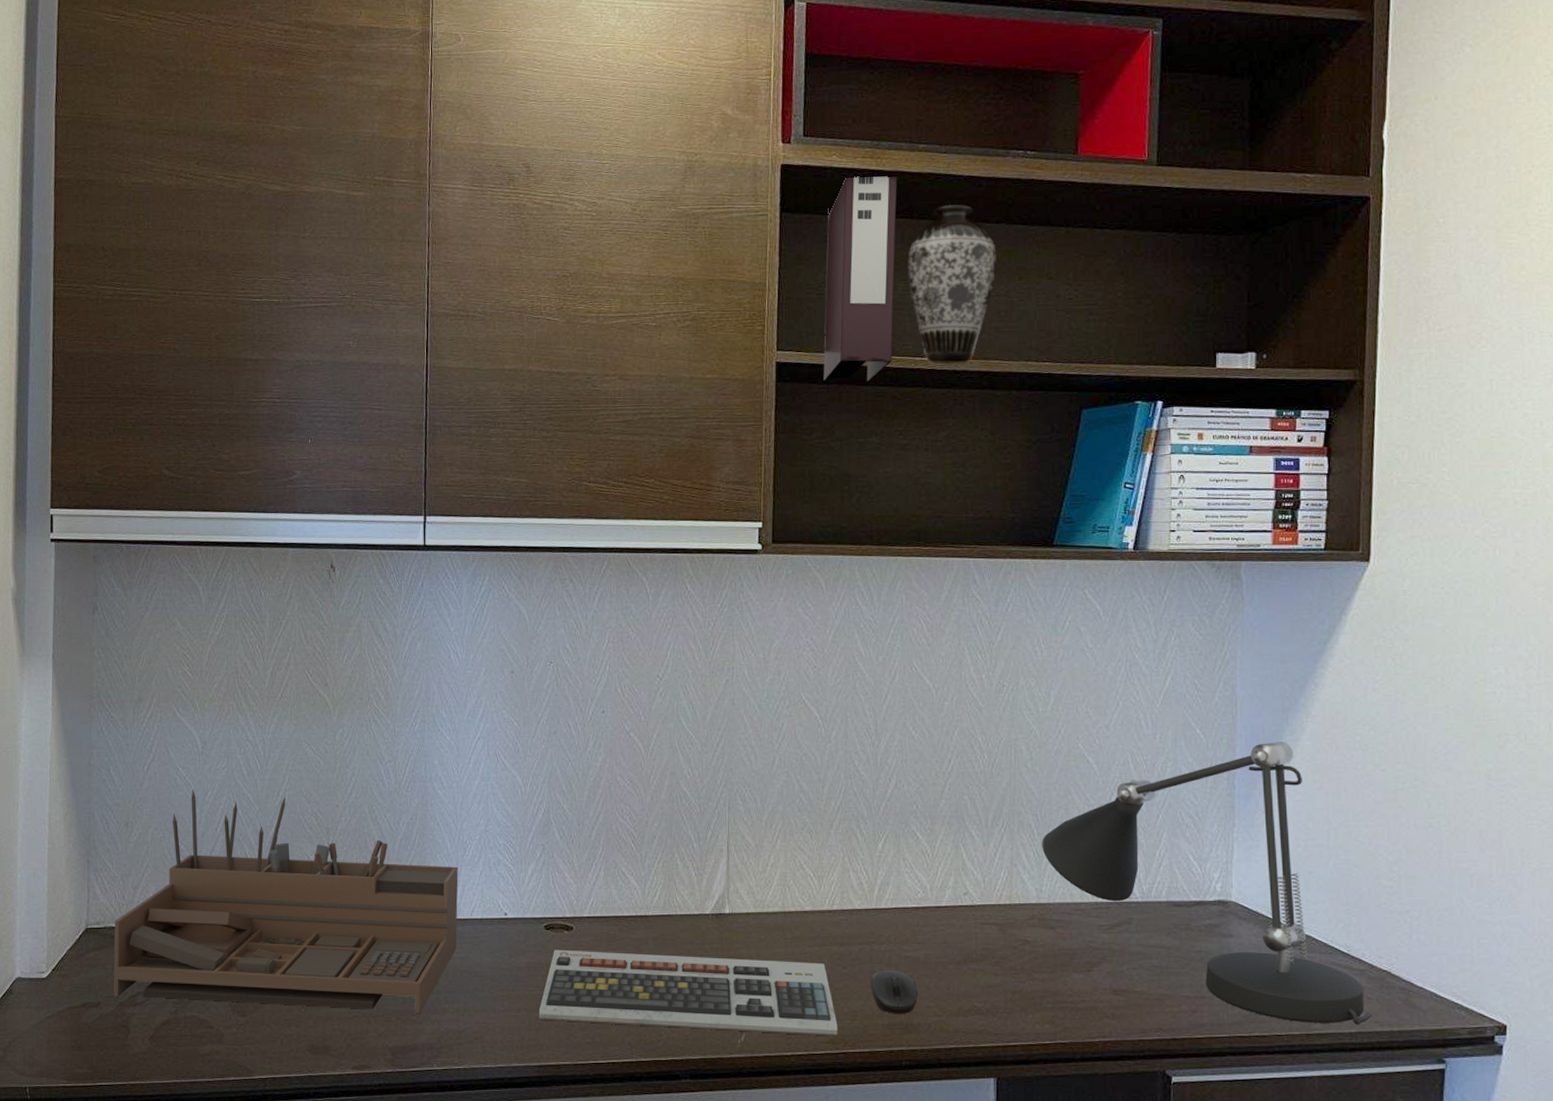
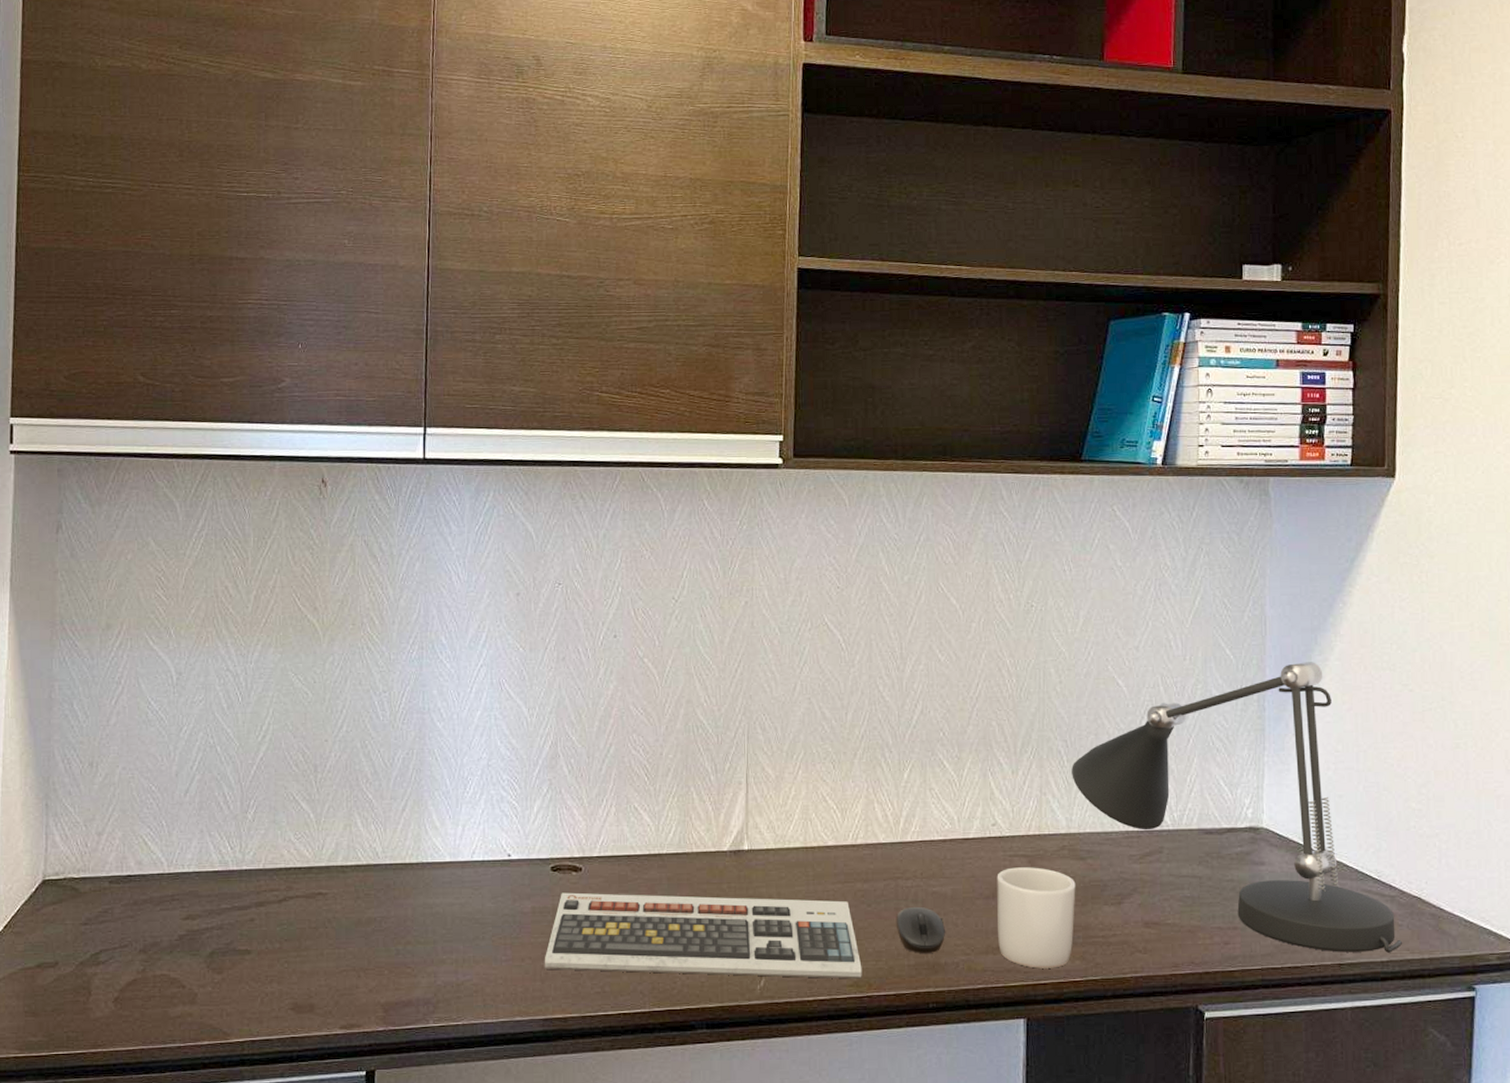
desk organizer: present [113,789,458,1013] -> none [73,724,458,965]
binder: present [823,176,898,382] -> none [846,77,922,289]
decorative vase: present [907,204,997,365] -> none [932,108,1023,273]
mug: none [968,935,1046,1031] -> present [996,867,1076,969]

